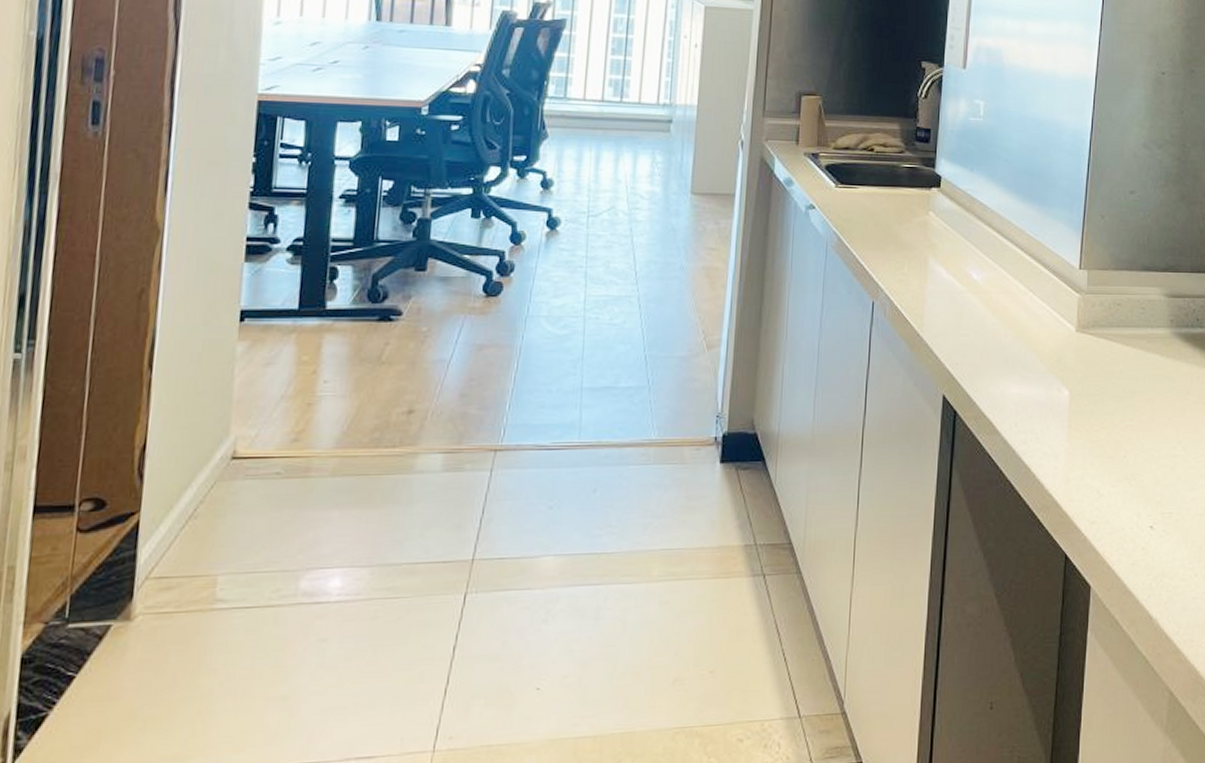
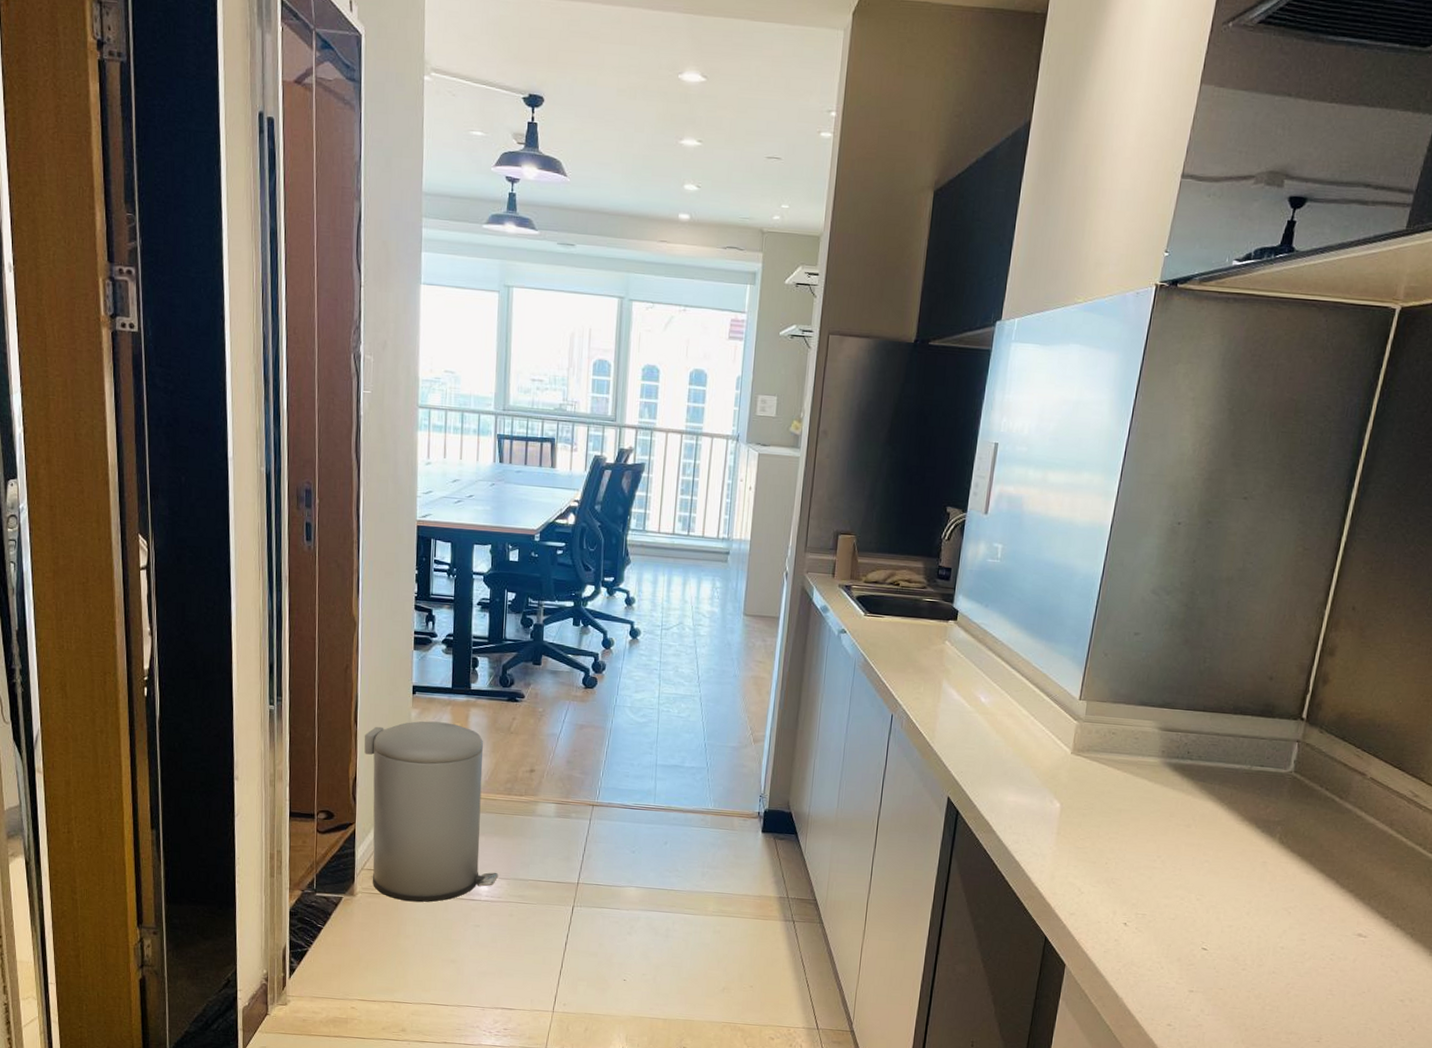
pedal bin: none [161,357,358,618] -> present [364,721,499,902]

